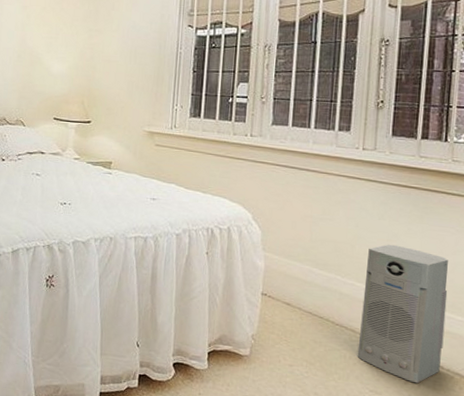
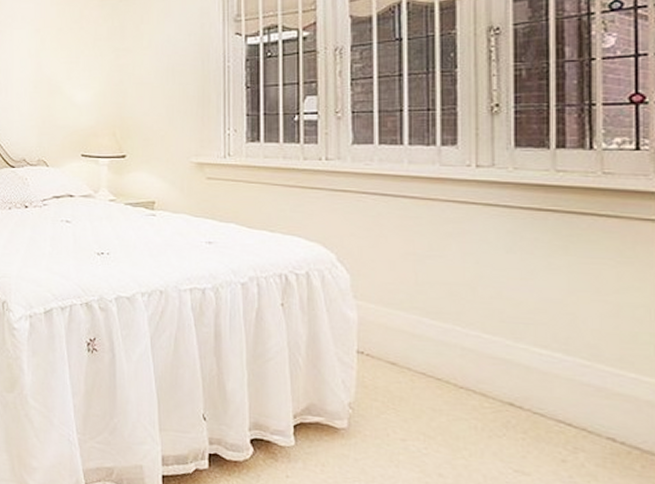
air purifier: present [357,244,448,384] -> none [492,284,612,461]

